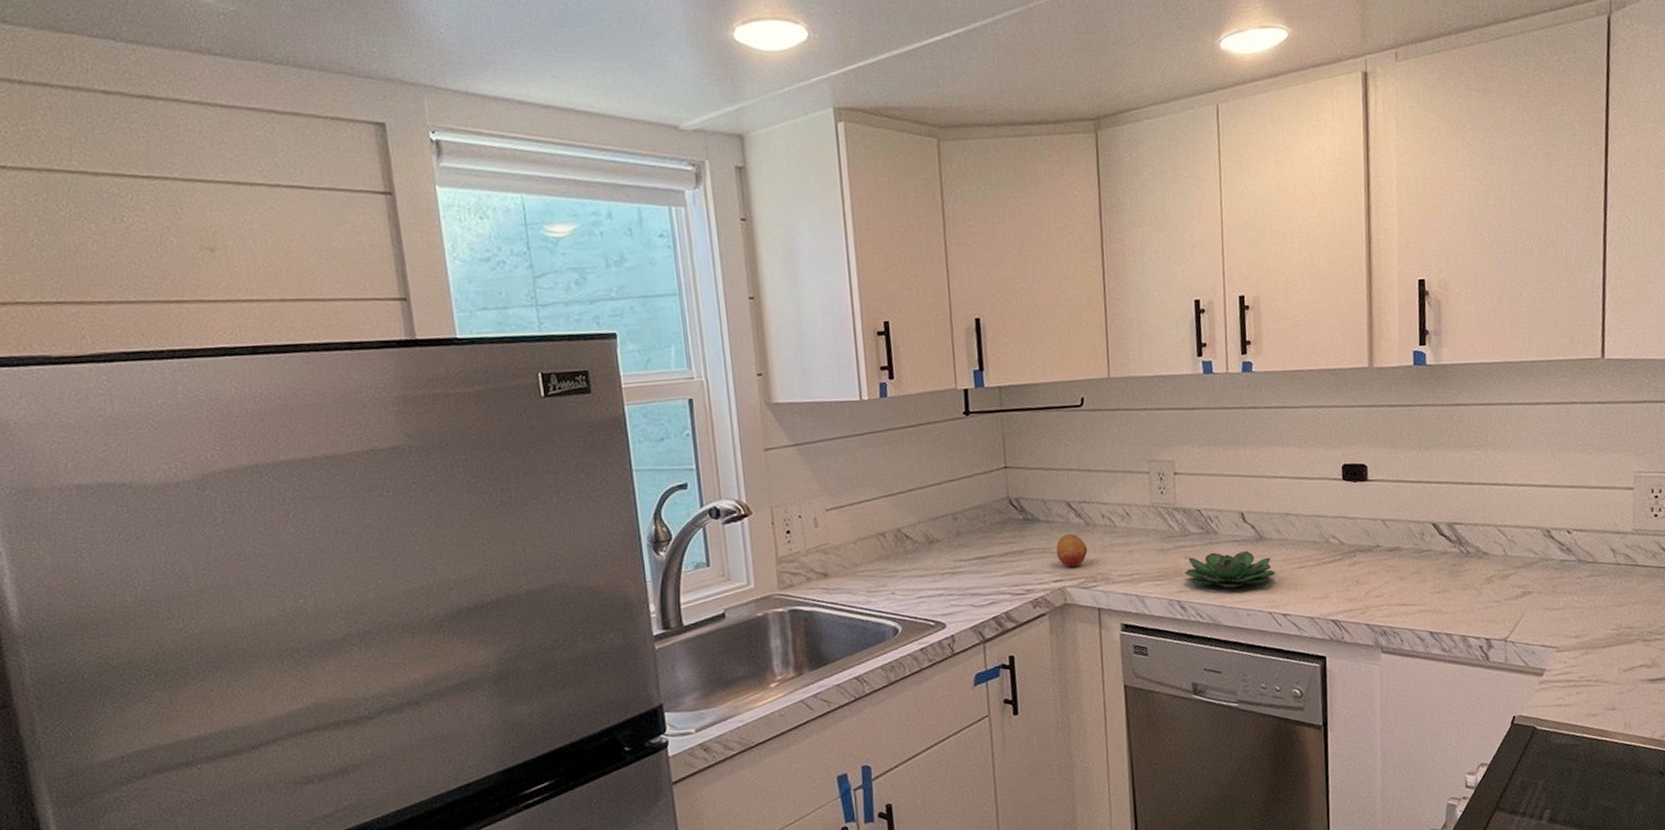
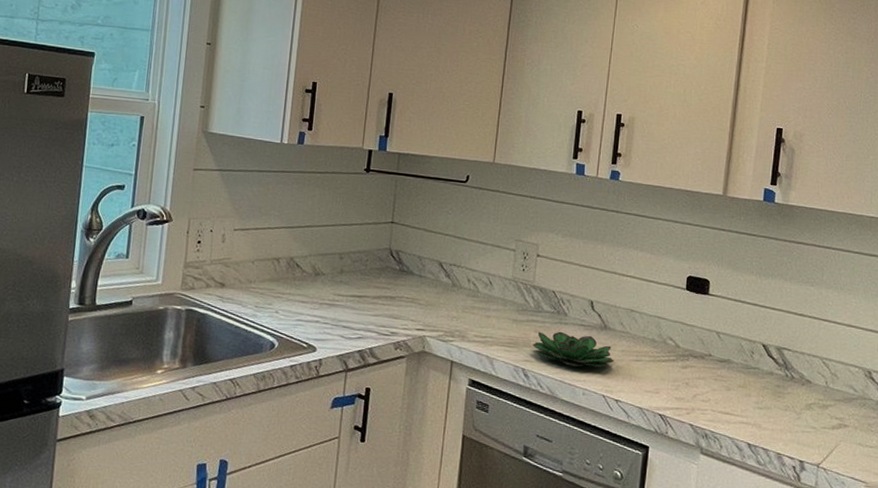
fruit: present [1056,534,1088,567] -> none [422,290,451,320]

